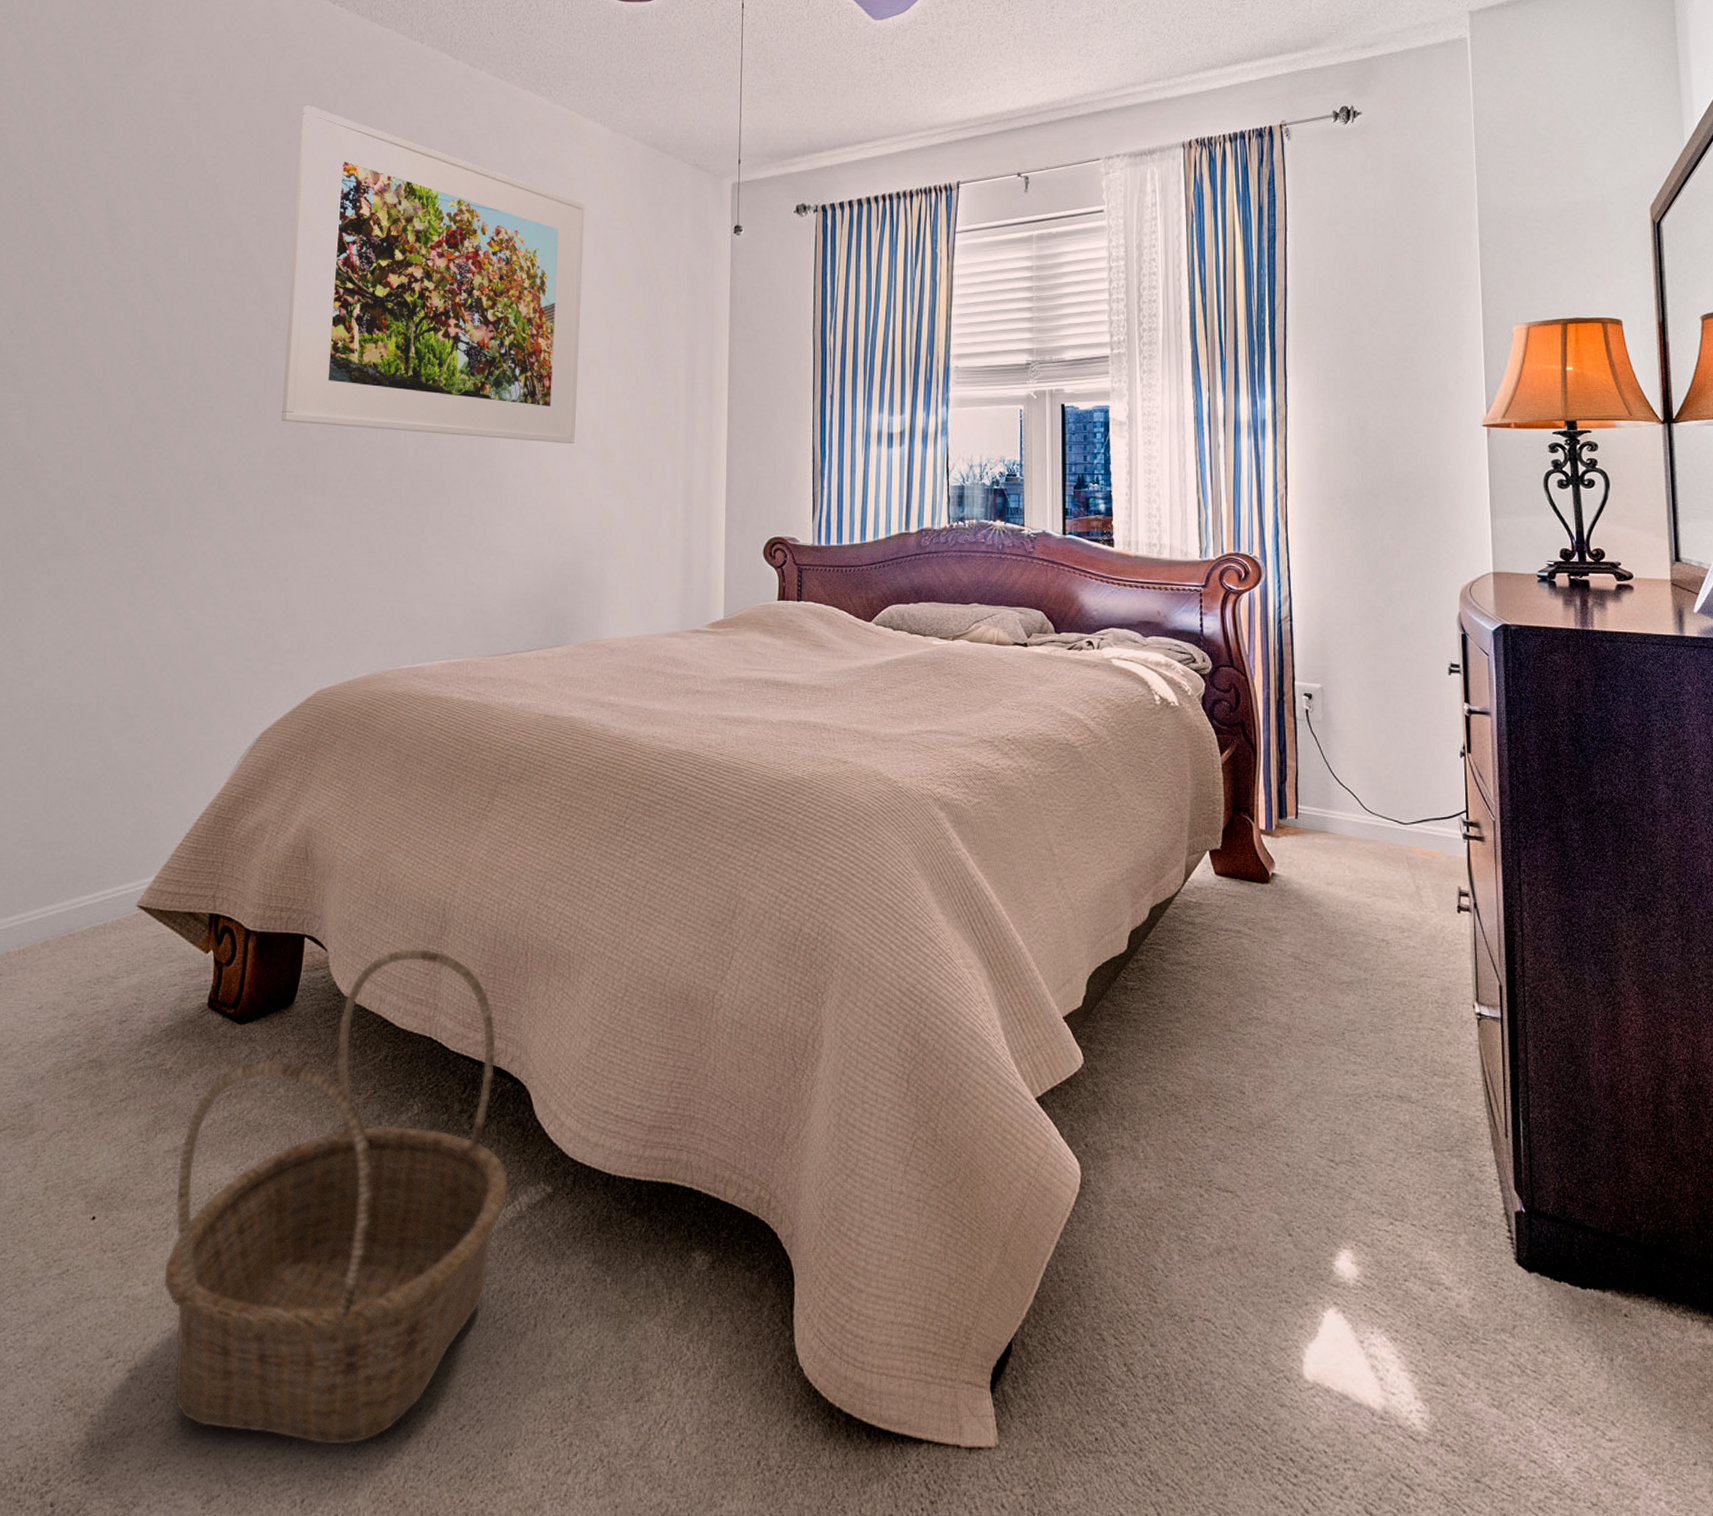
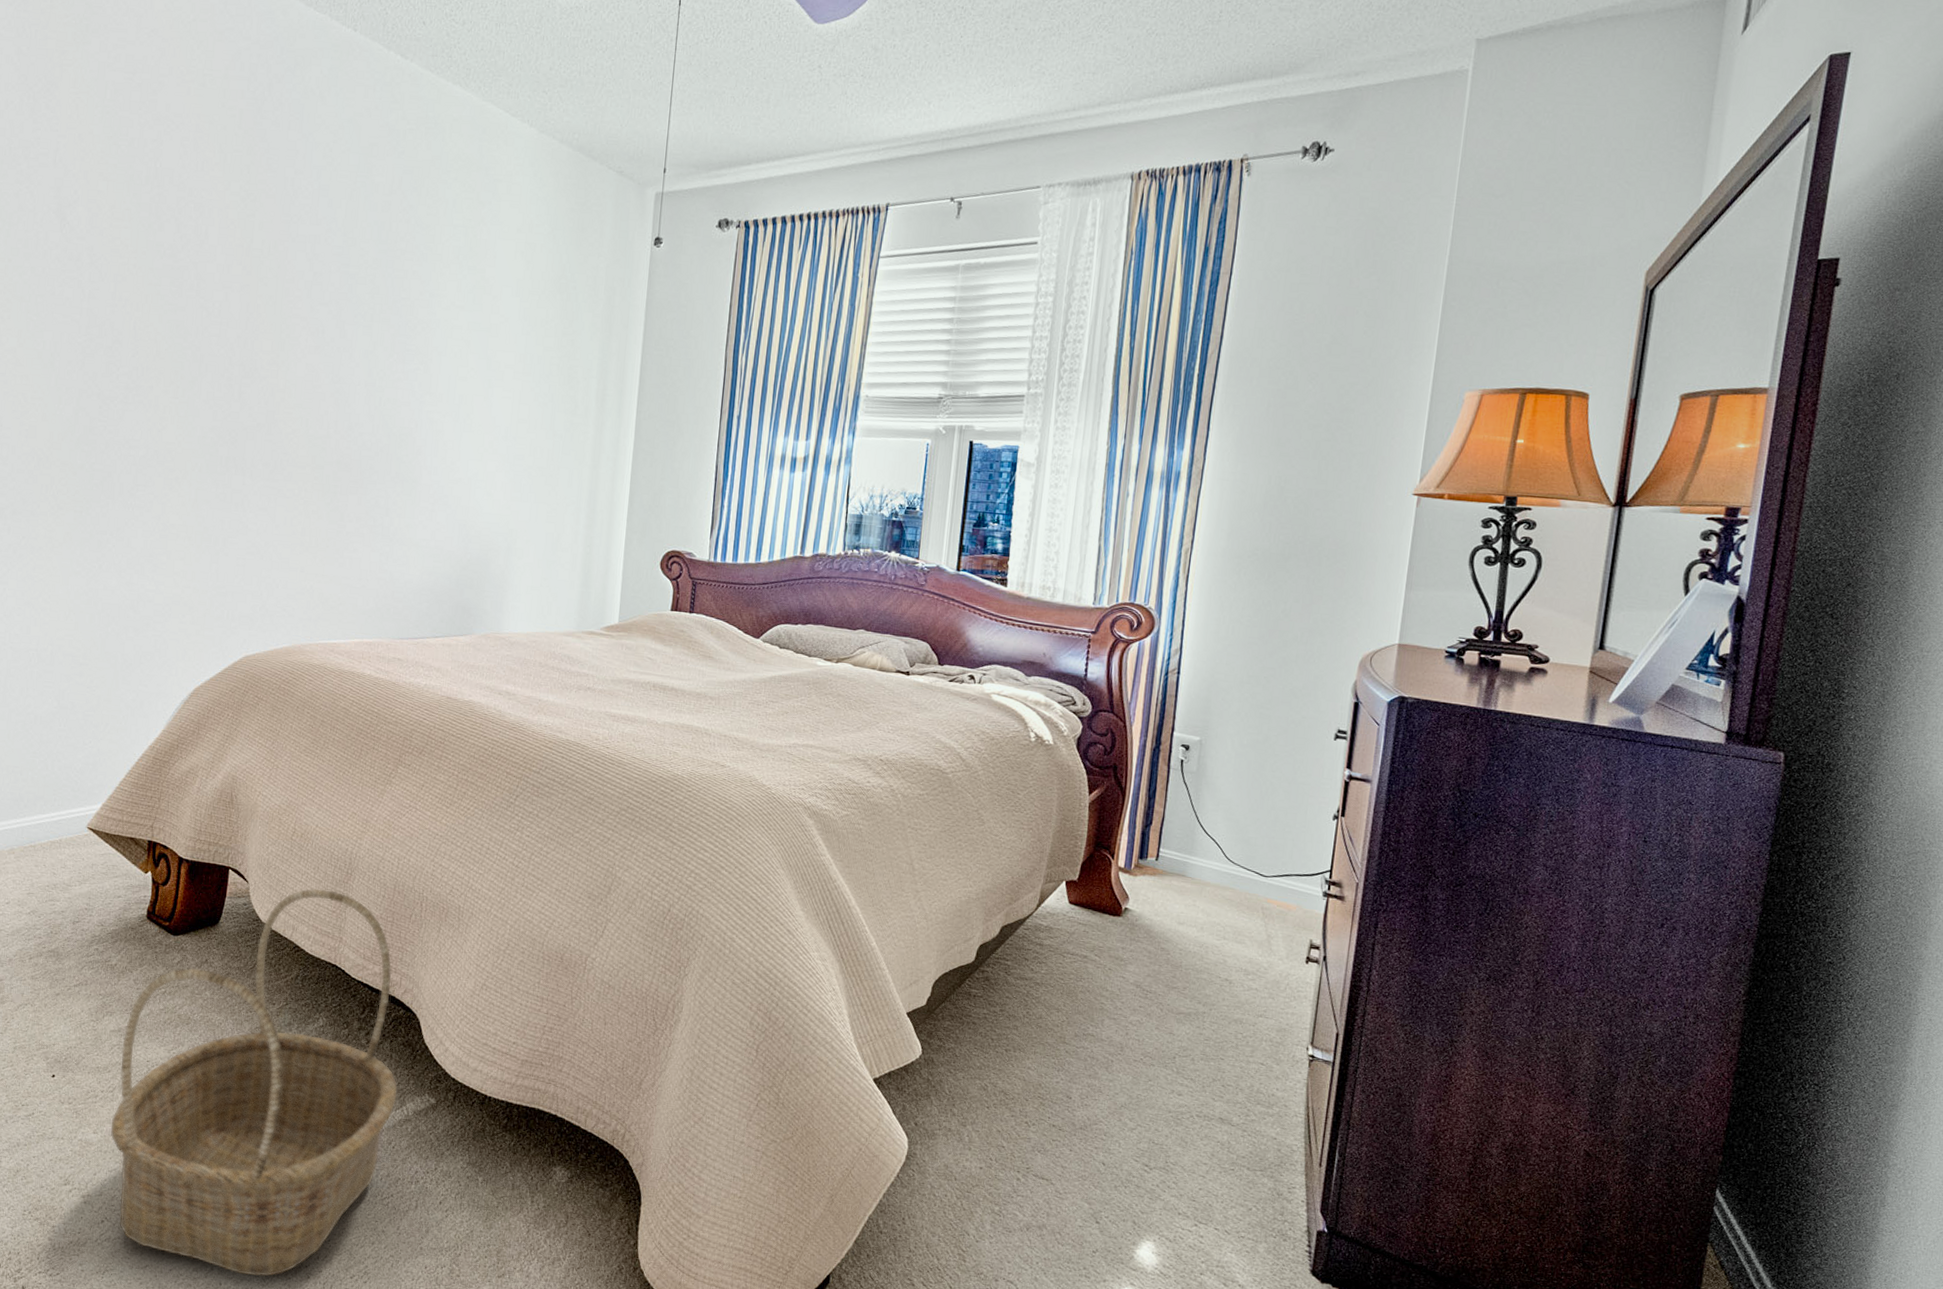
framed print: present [281,105,585,444] -> none [215,91,509,446]

